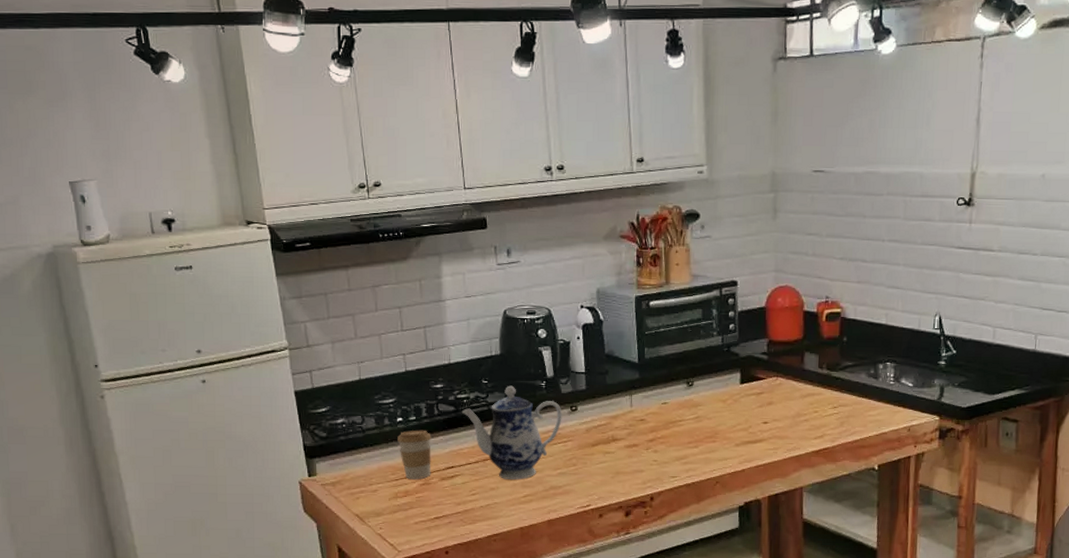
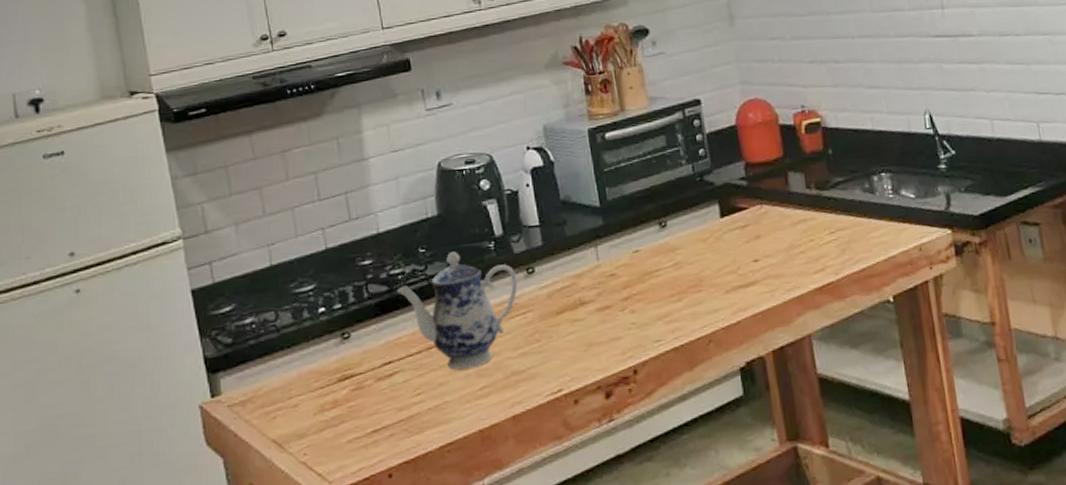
coffee cup: present [397,430,431,480] -> none [320,319,365,385]

